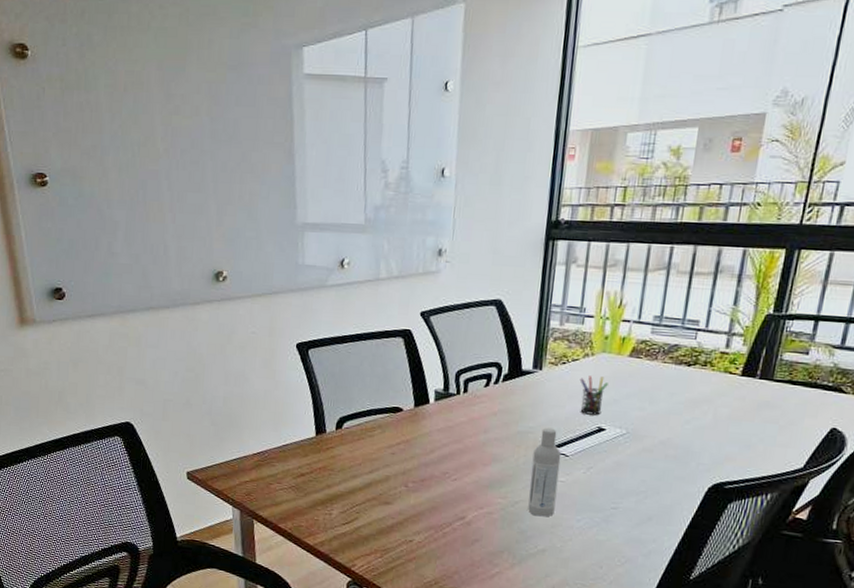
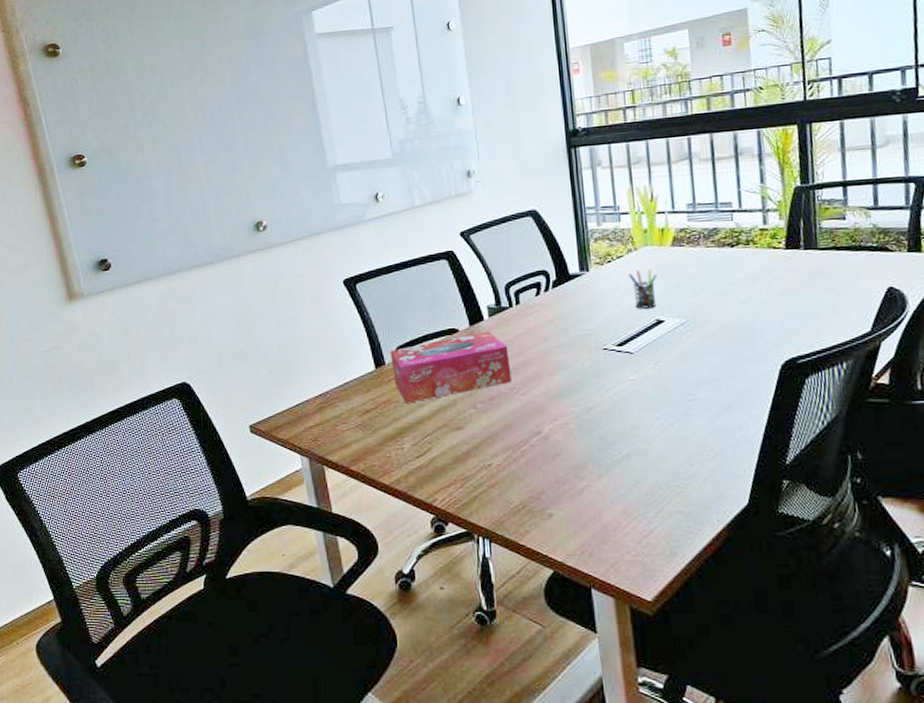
tissue box: none [332,415,448,473] -> present [390,332,512,404]
bottle: present [528,427,561,517] -> none [597,327,631,420]

